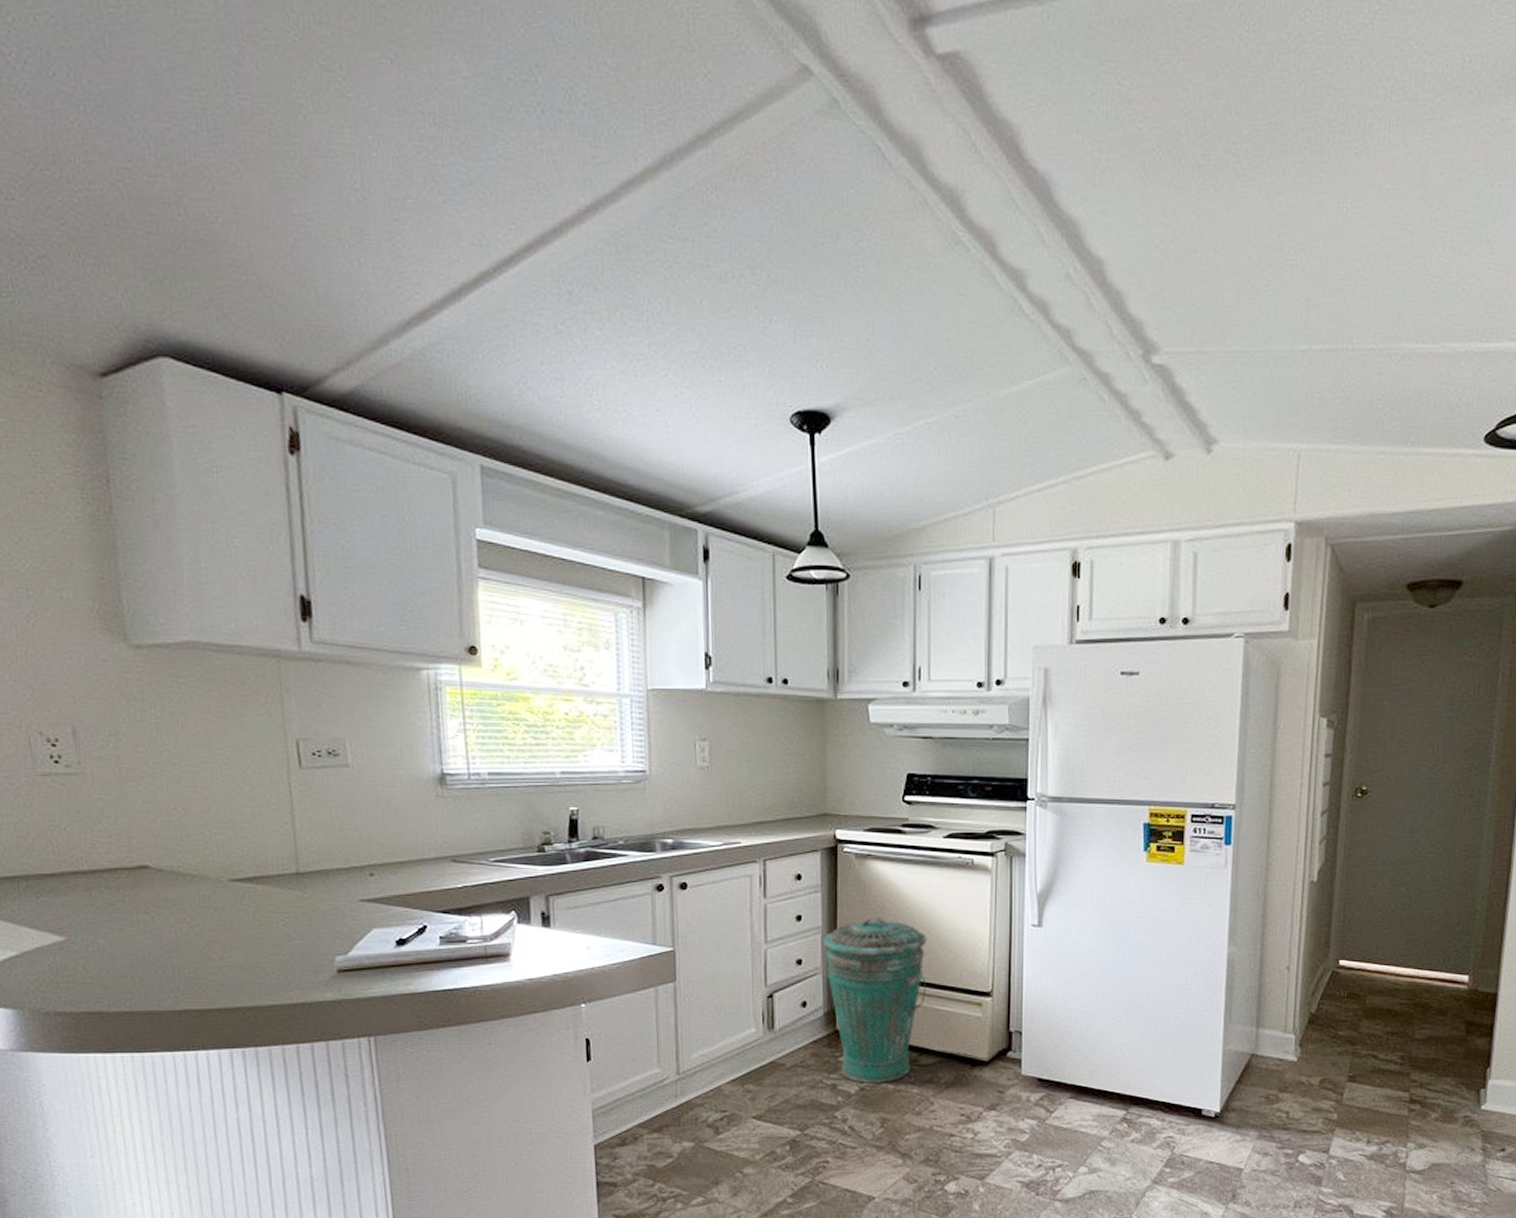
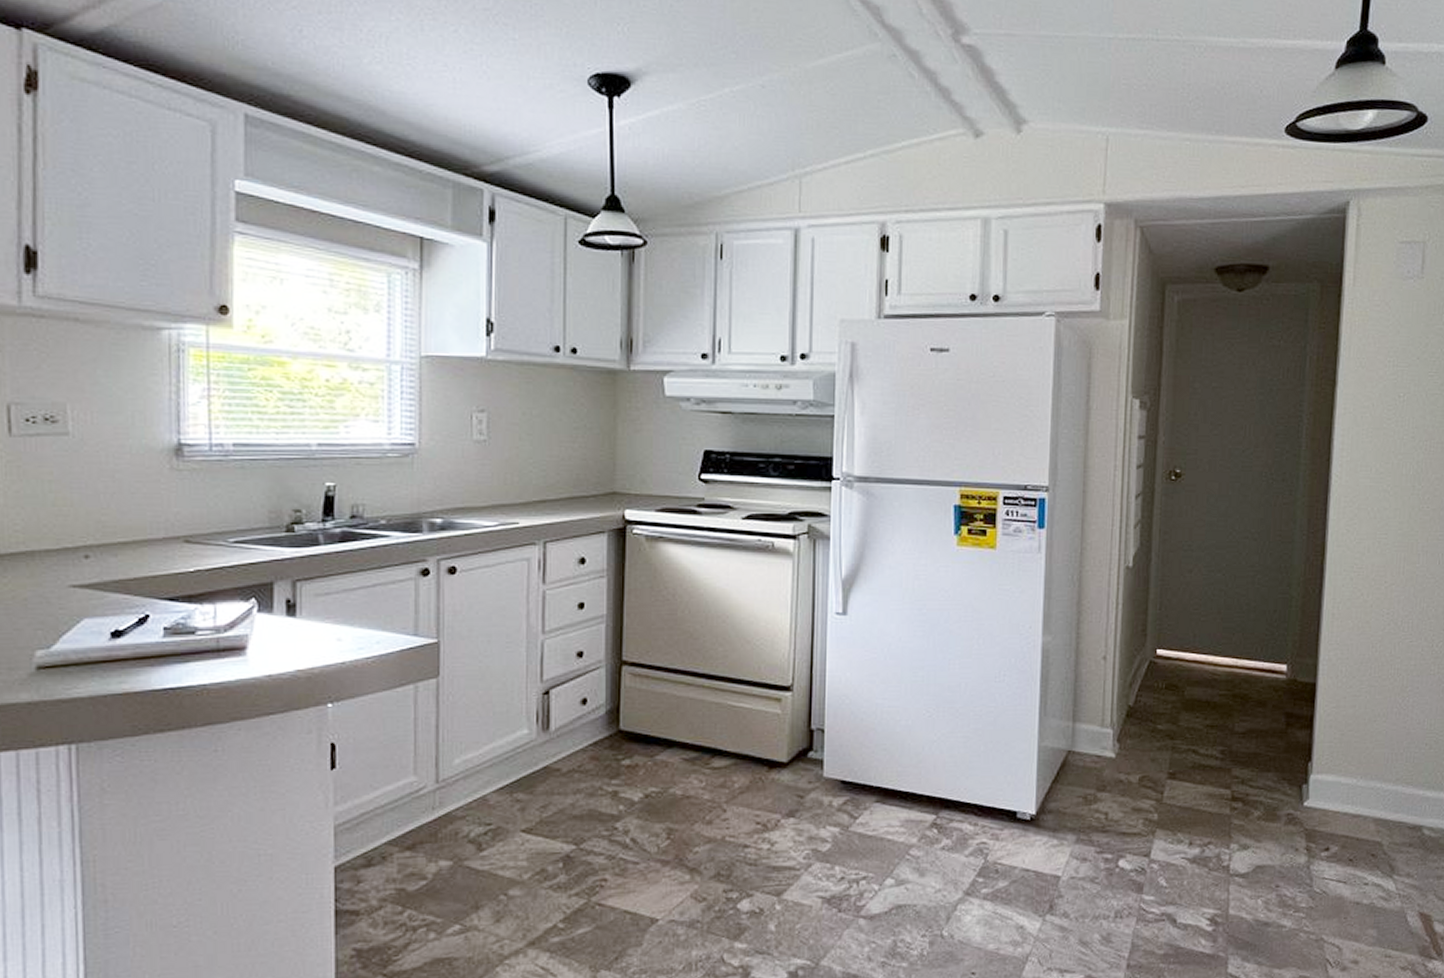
trash can: present [823,917,927,1083] -> none [607,604,722,790]

